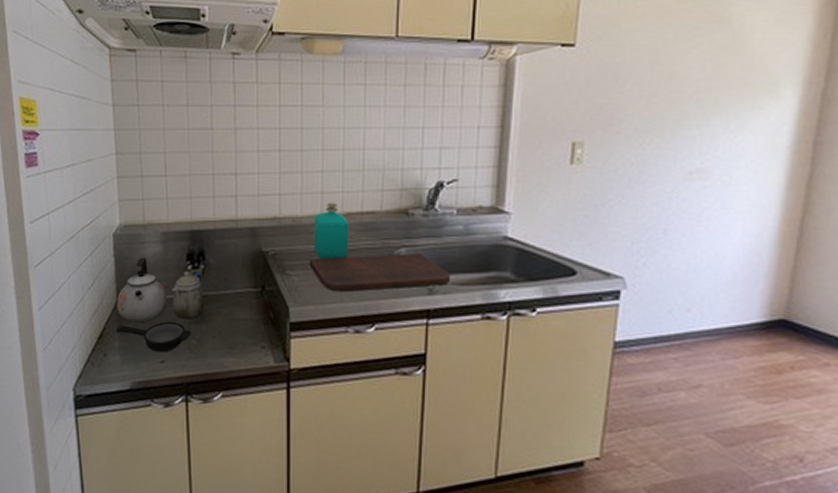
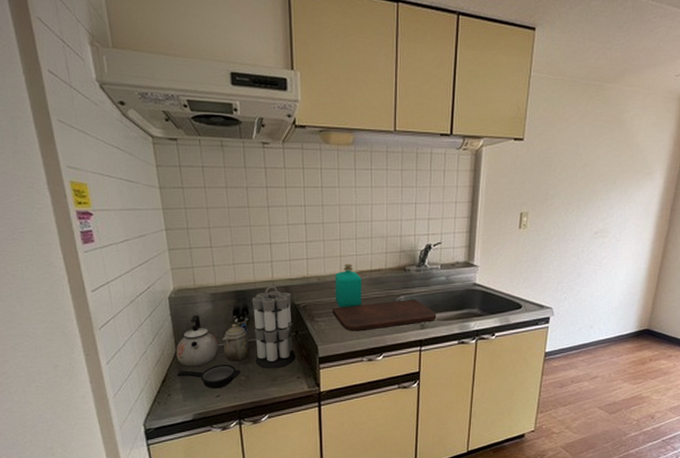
spice rack: none [209,226,261,333] -> present [251,286,296,369]

